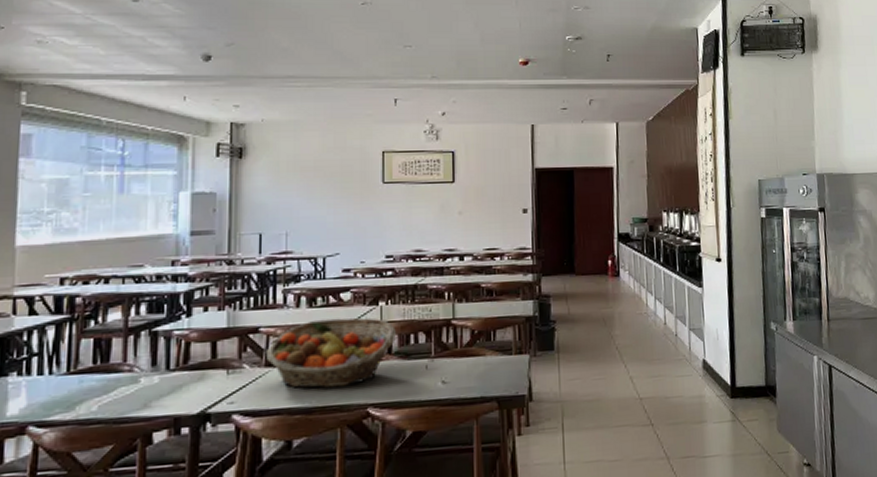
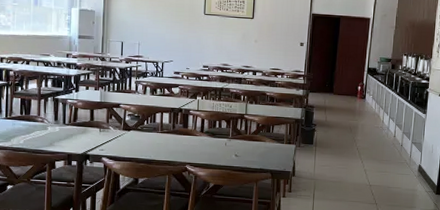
fruit basket: present [265,317,396,389] -> none [123,103,207,149]

